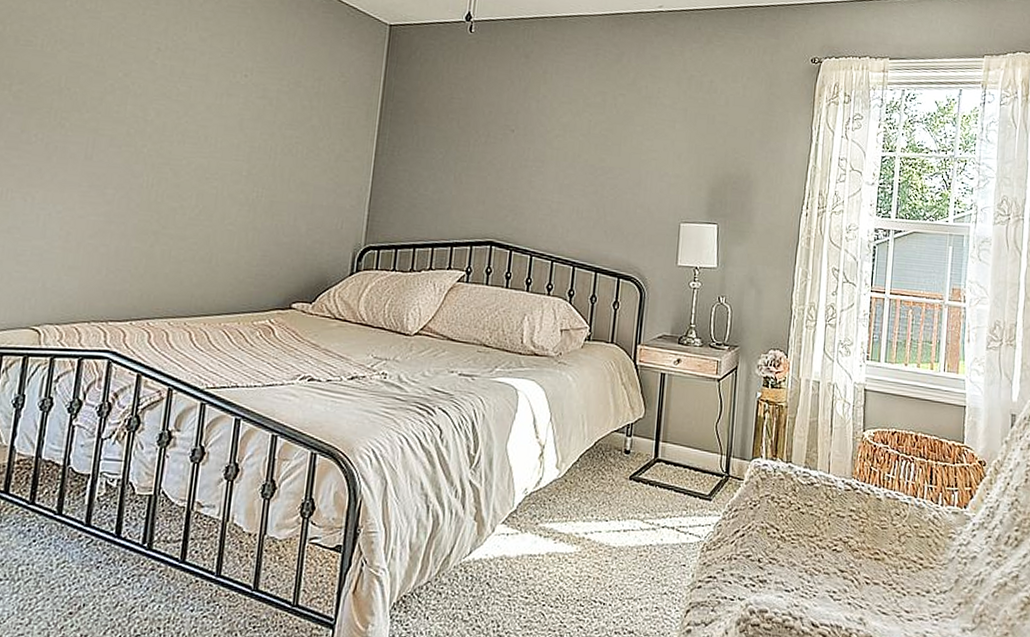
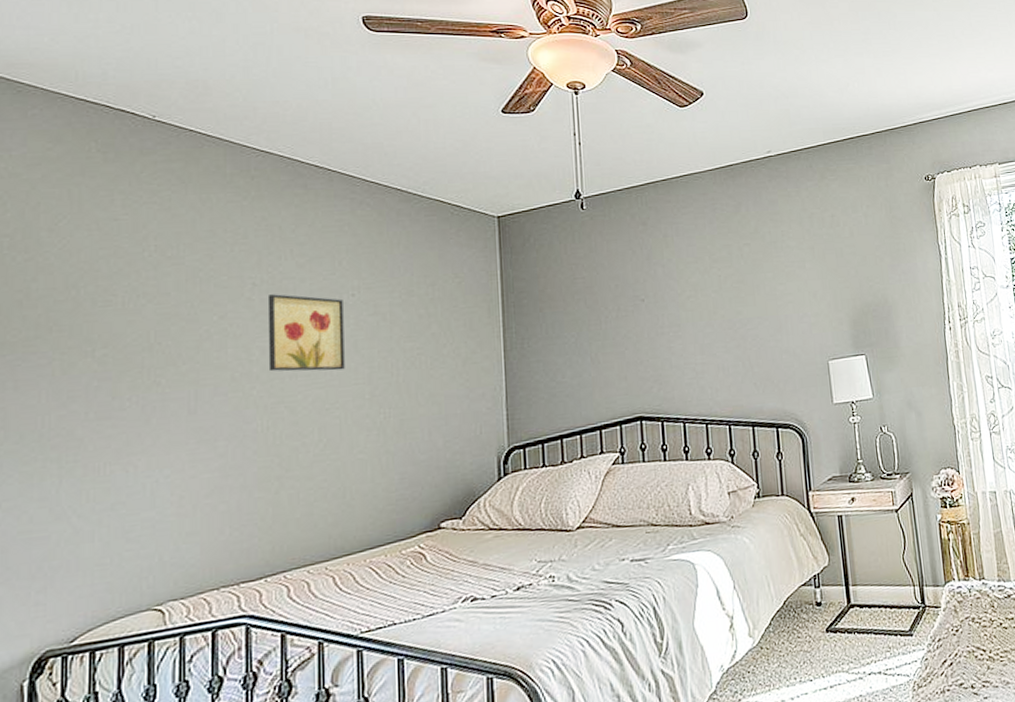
wall art: none [160,61,236,145] -> present [267,294,345,372]

